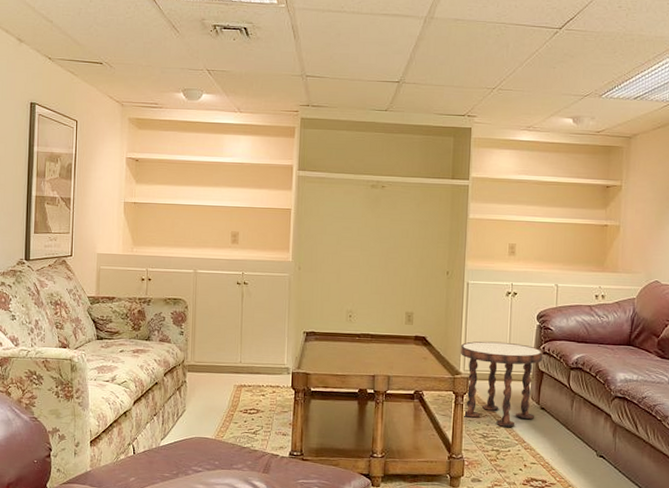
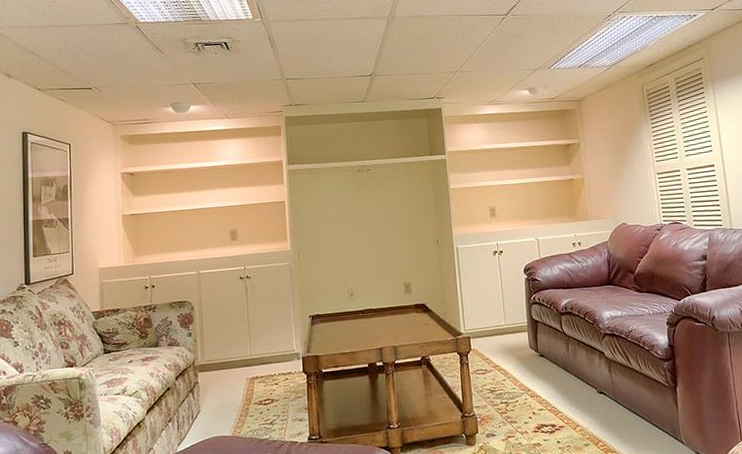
side table: present [460,341,543,427] -> none [458,298,536,379]

